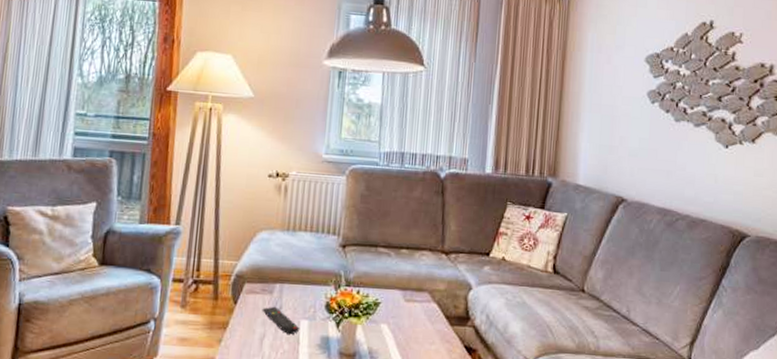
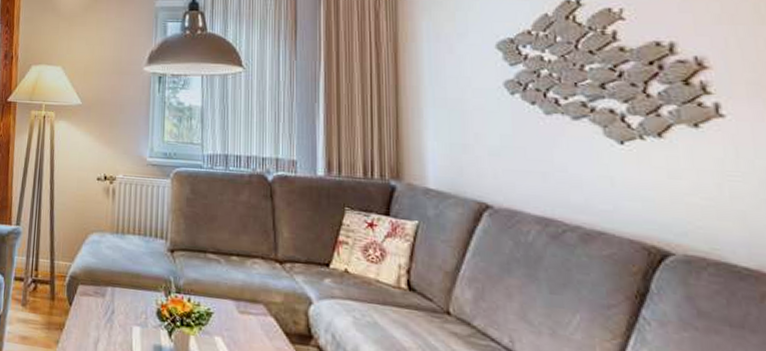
remote control: present [262,306,300,335] -> none [95,310,133,341]

